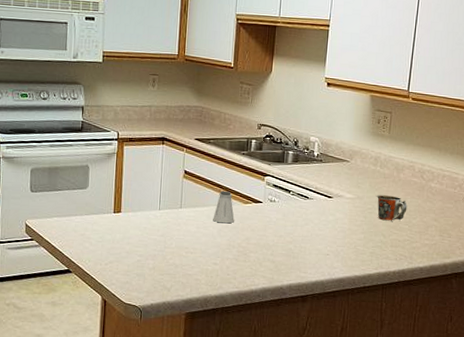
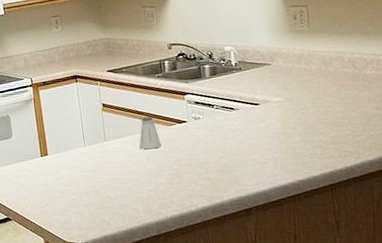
mug: present [376,195,407,221] -> none [306,91,344,119]

